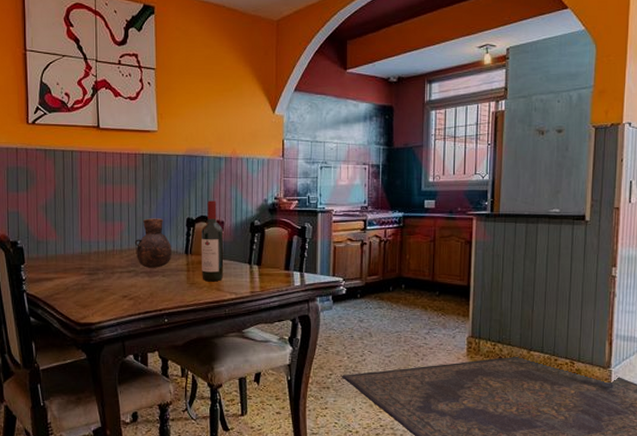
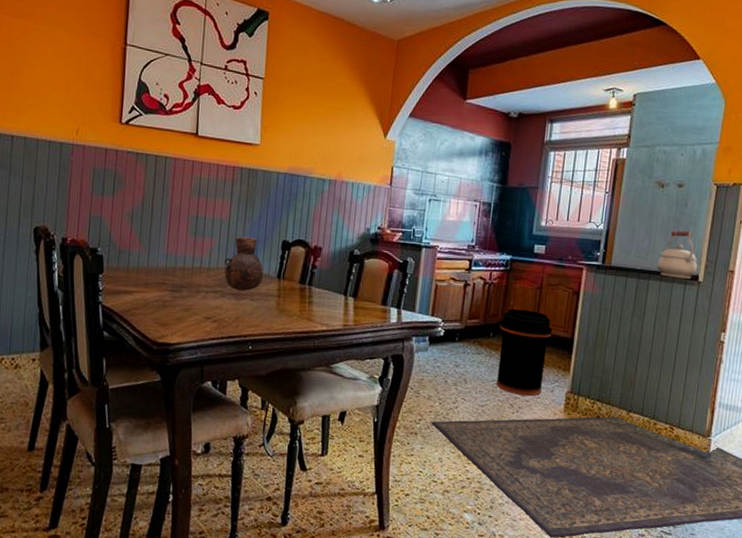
wine bottle: present [202,201,224,282] -> none [293,224,321,311]
trash can: none [397,262,449,343] -> present [496,308,553,396]
kettle: none [544,173,584,219] -> present [657,230,698,279]

